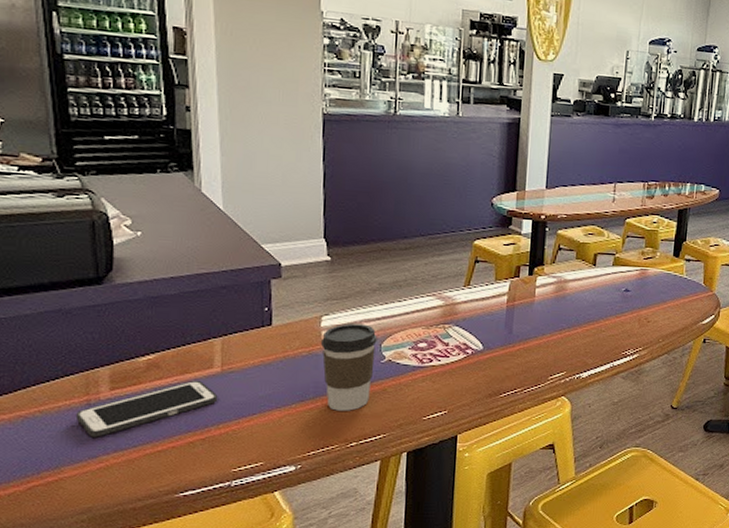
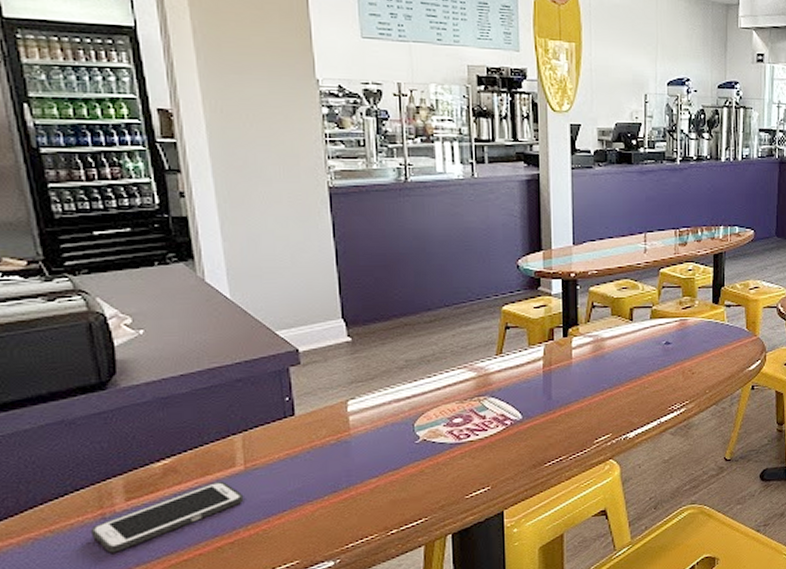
coffee cup: present [320,323,378,411] -> none [348,404,409,498]

